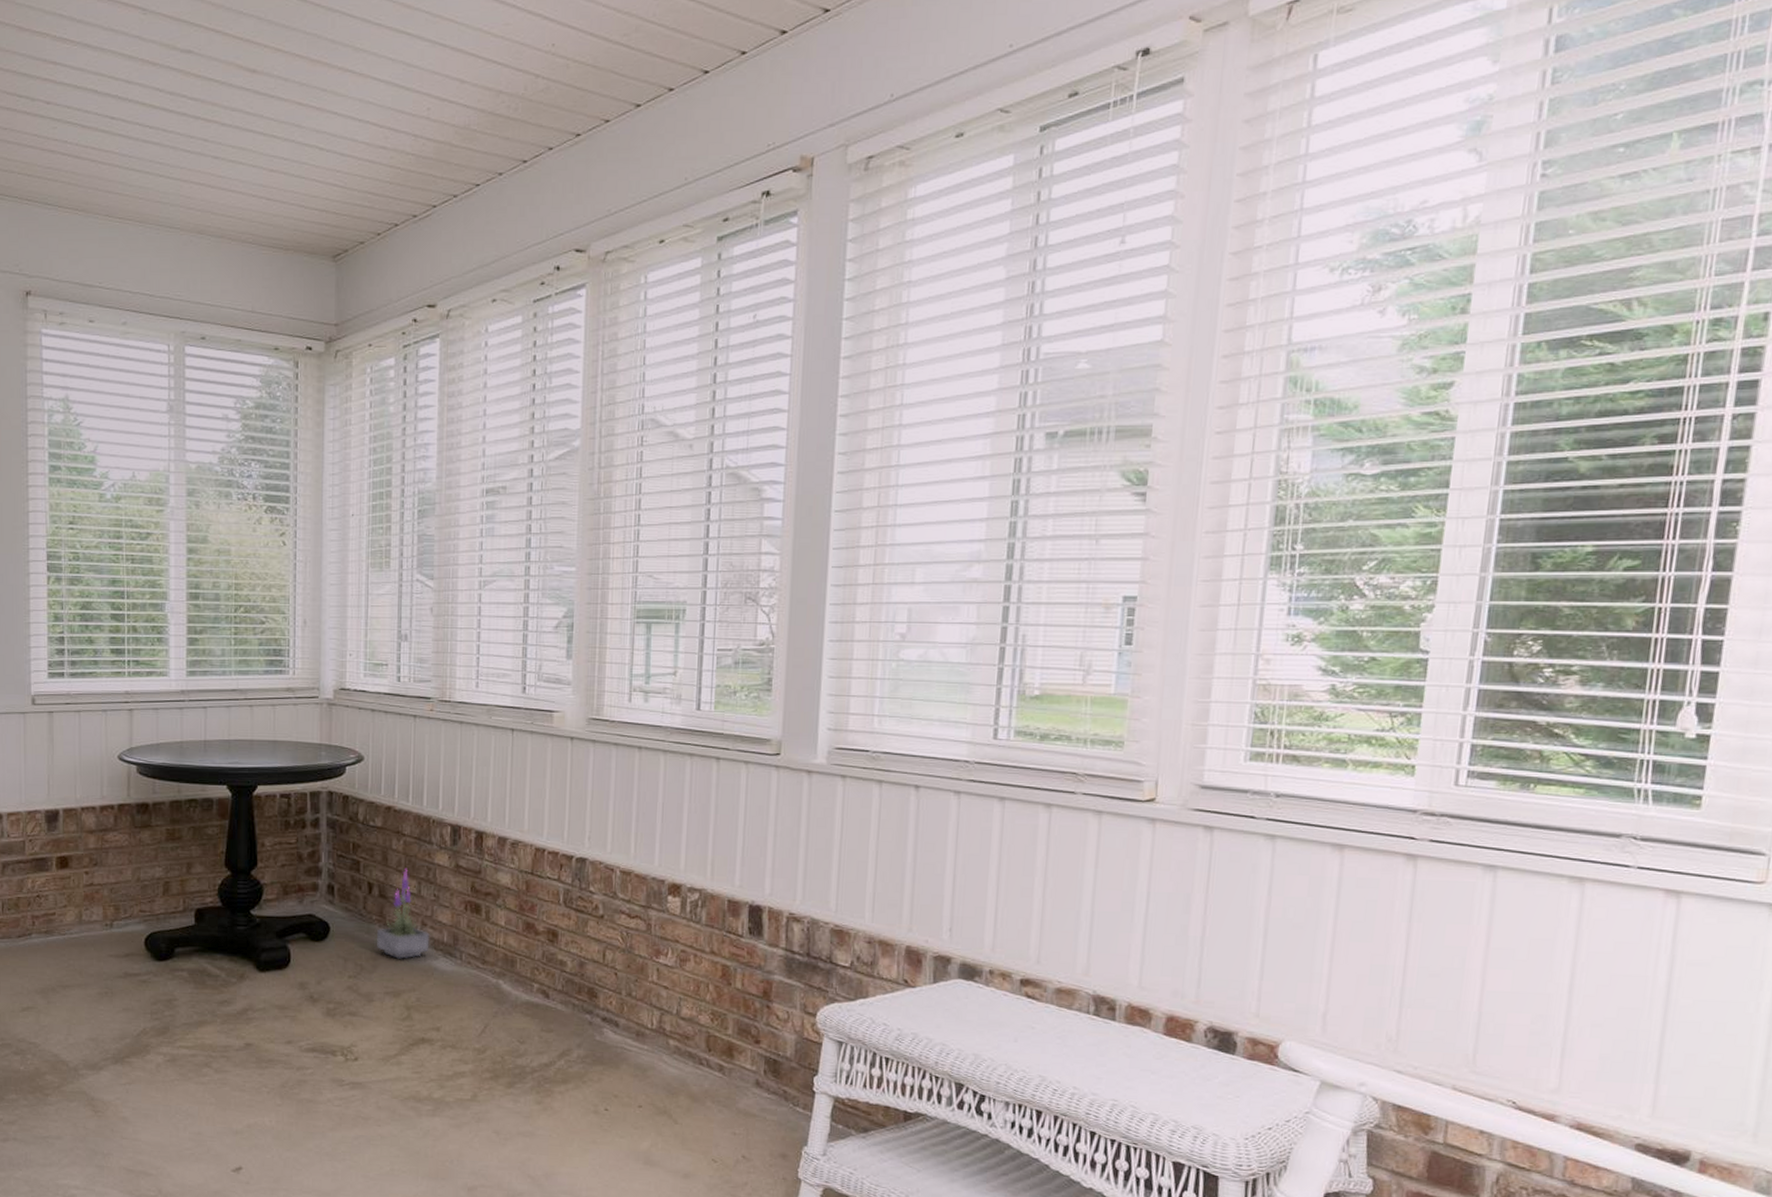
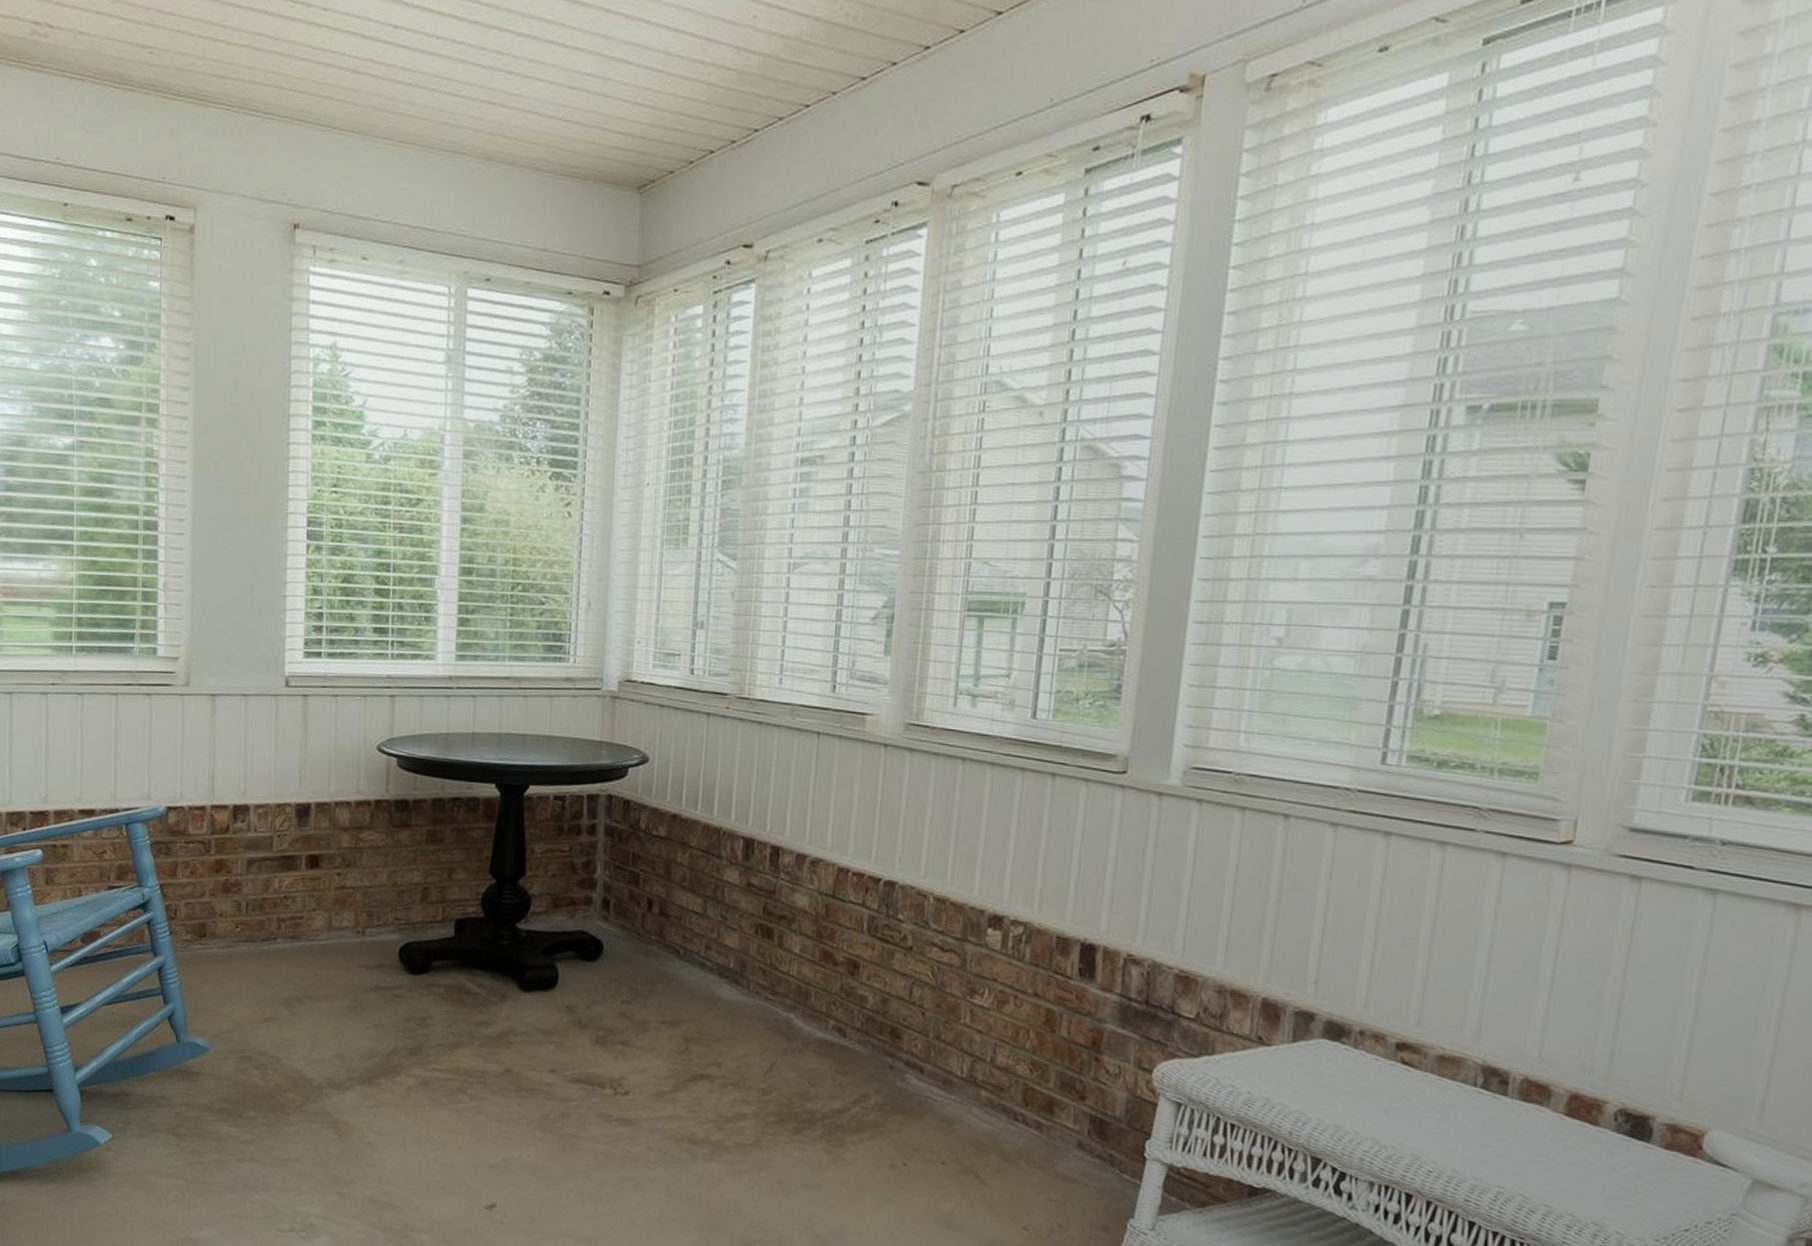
potted plant: present [377,869,430,959] -> none [655,885,714,985]

